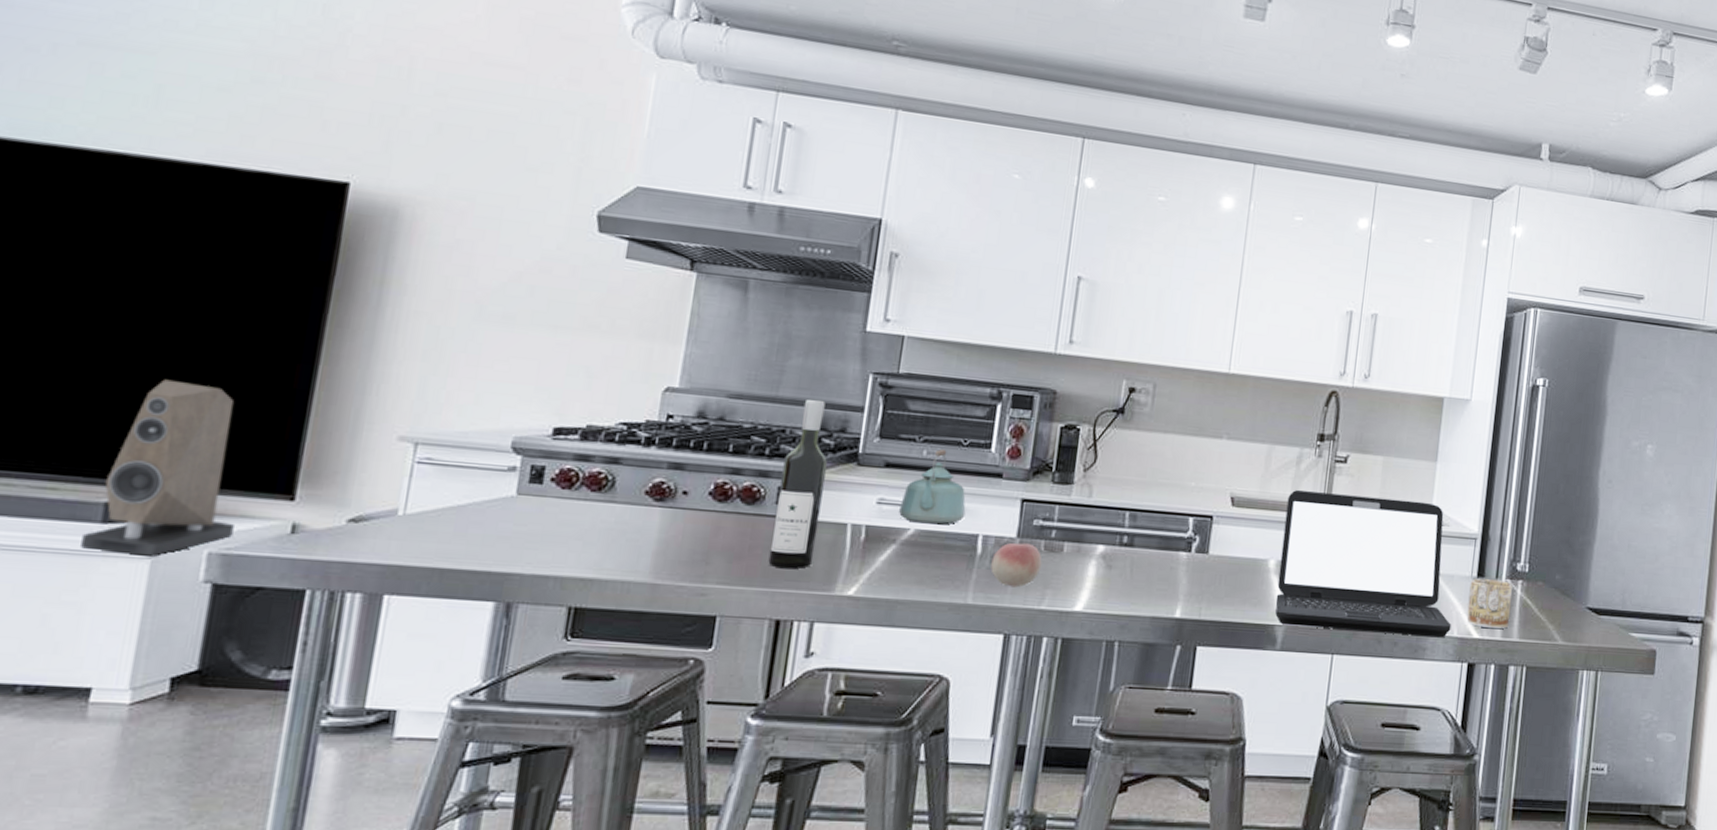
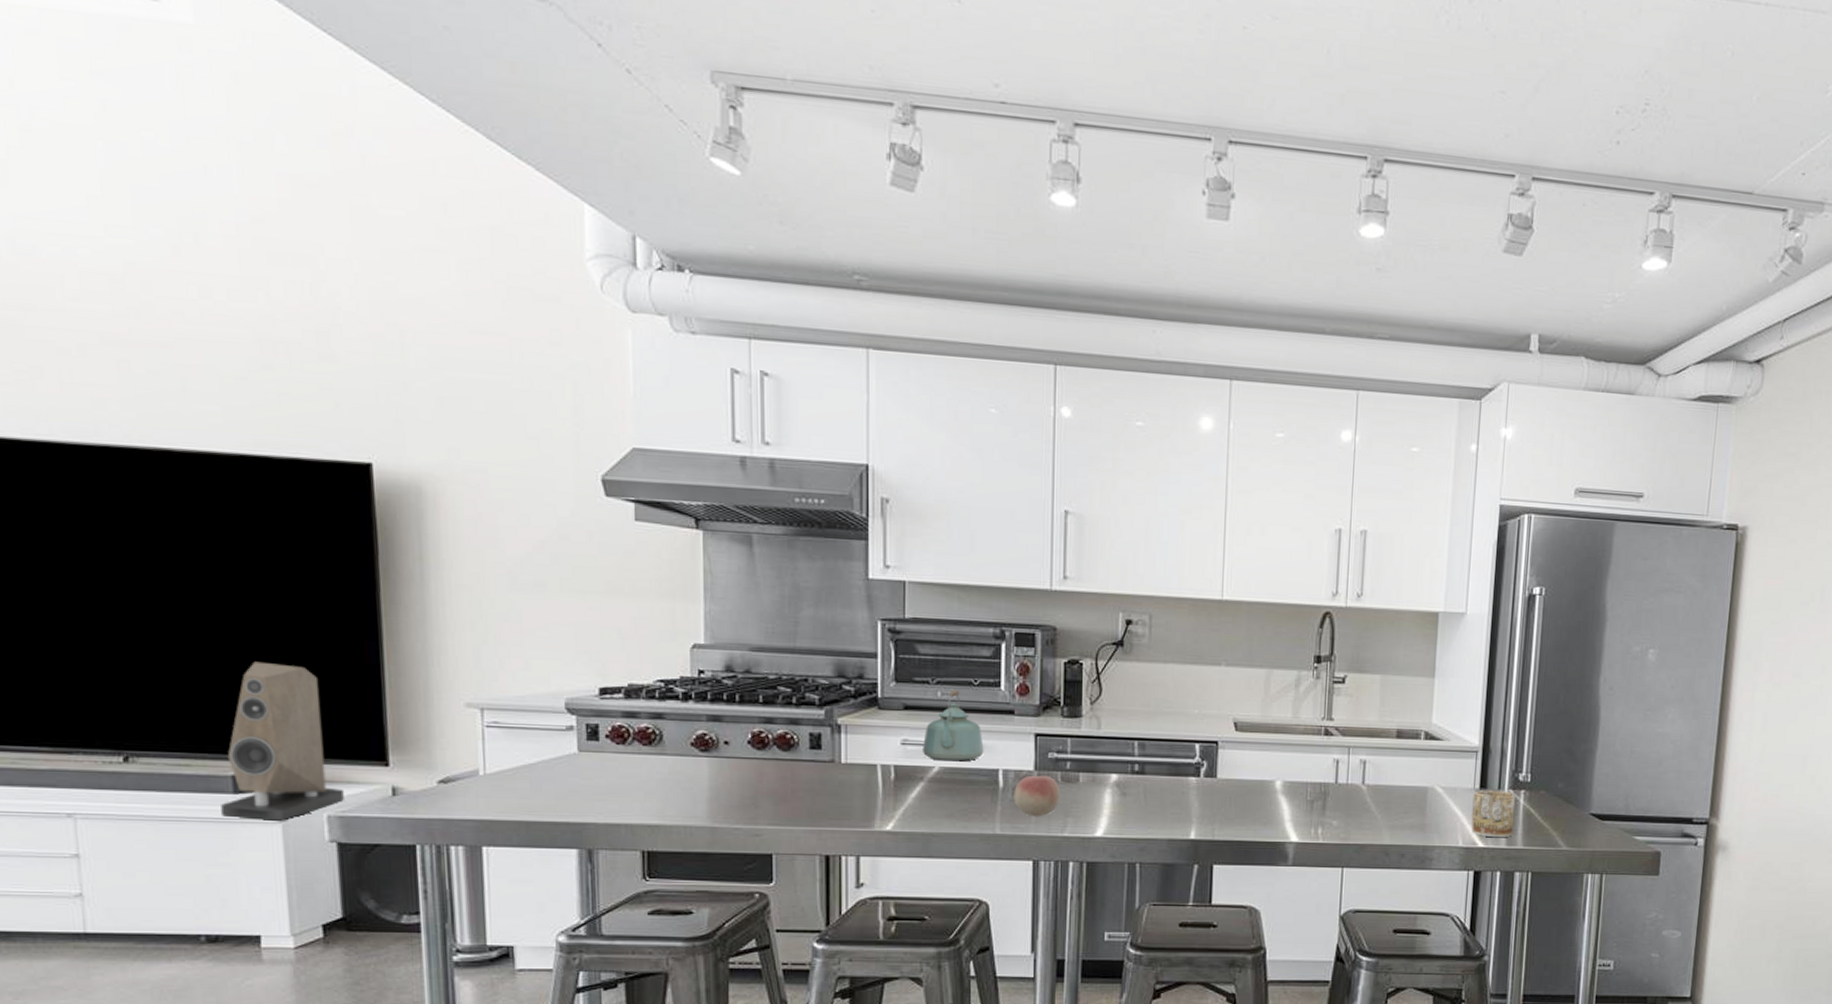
bottle: present [768,398,828,569] -> none [810,648,852,808]
laptop: present [1275,489,1452,638] -> none [1284,711,1456,848]

